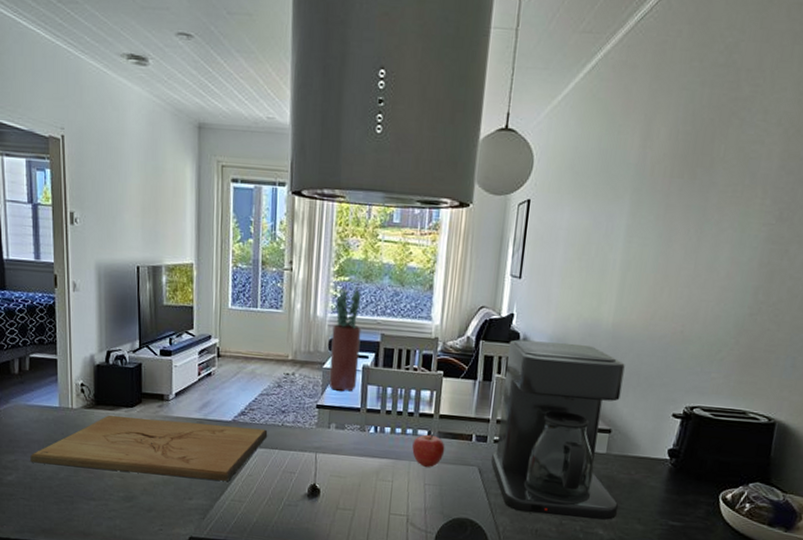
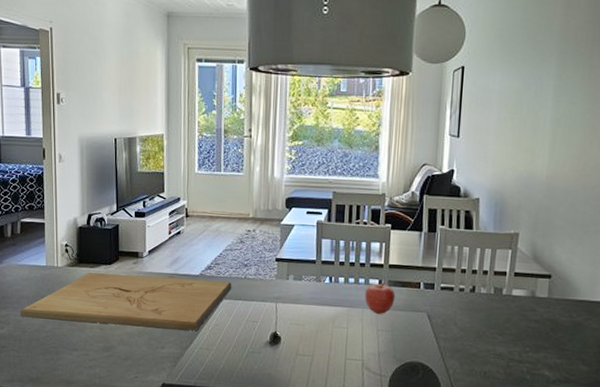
vase: present [328,281,362,392] -> none [286,145,315,245]
coffee maker: present [491,339,625,520] -> none [439,193,563,362]

